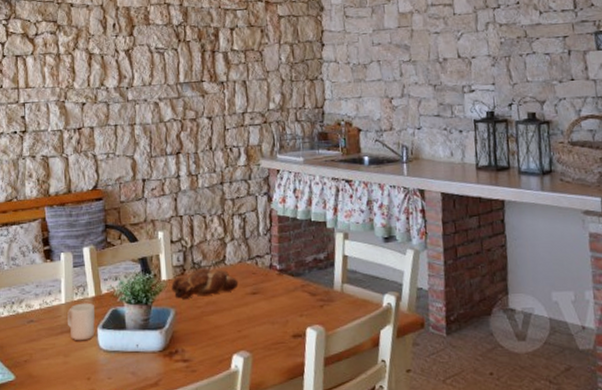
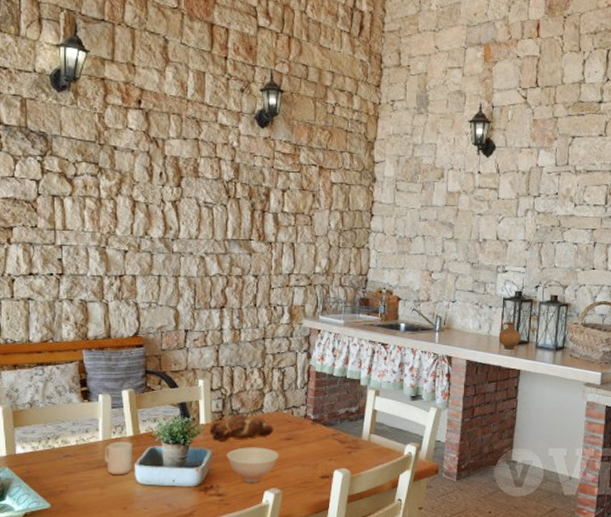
bowl: none [191,304,246,345] -> present [227,447,279,482]
ceramic jug: none [474,145,500,178] -> present [498,321,521,350]

